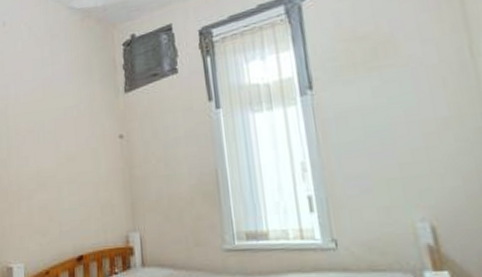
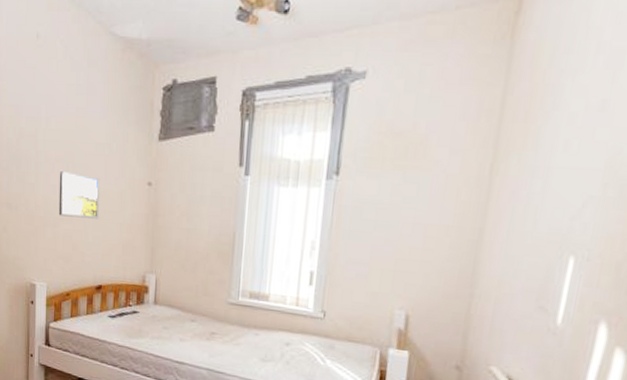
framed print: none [30,140,74,187] -> present [58,170,100,219]

